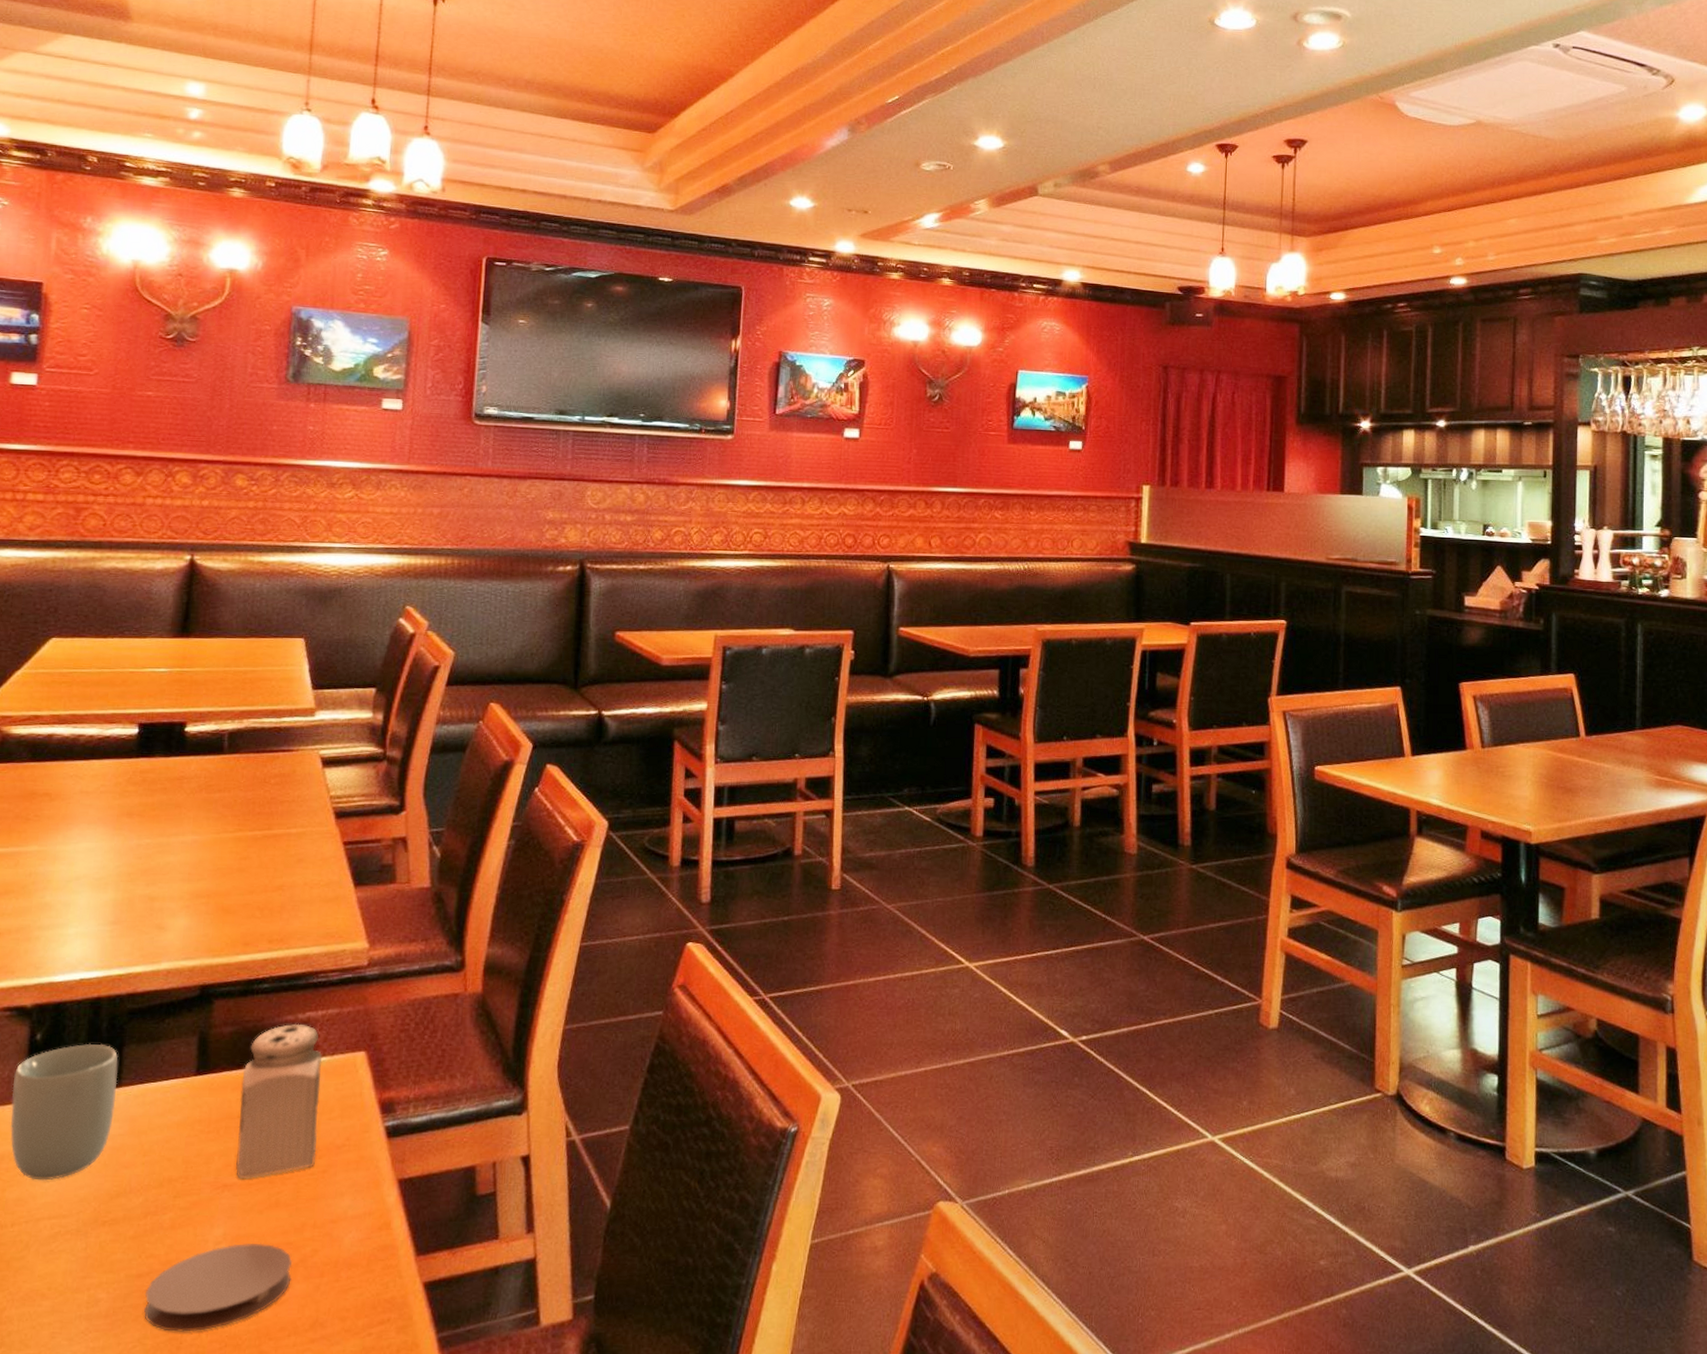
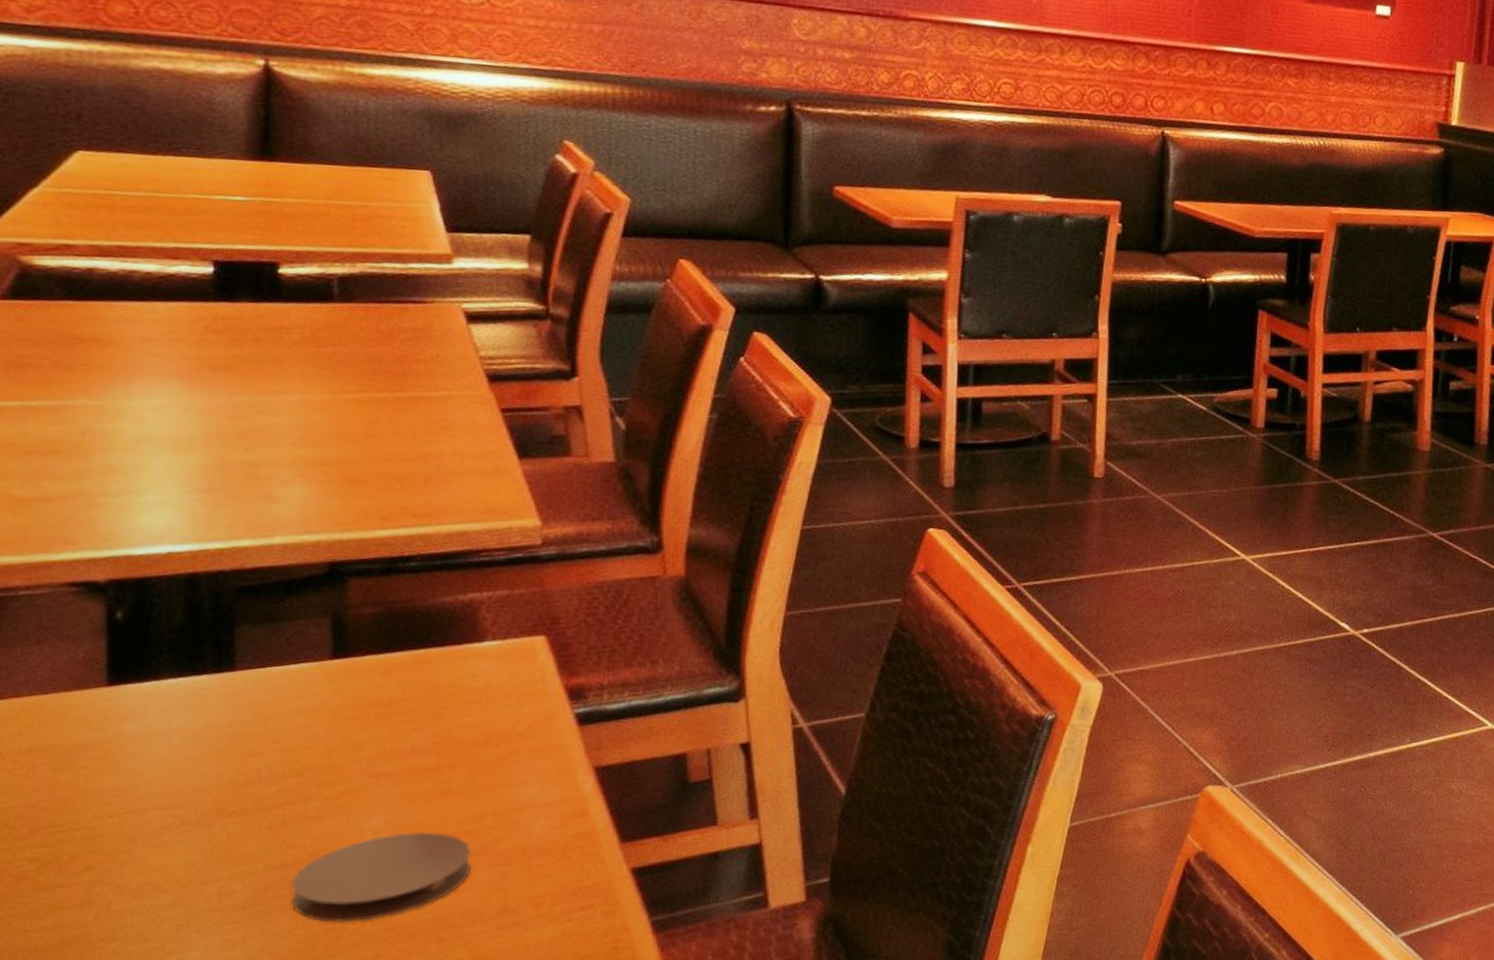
cup: present [10,1043,119,1181] -> none [90,623,231,770]
salt shaker: present [236,1023,323,1180] -> none [392,605,493,768]

